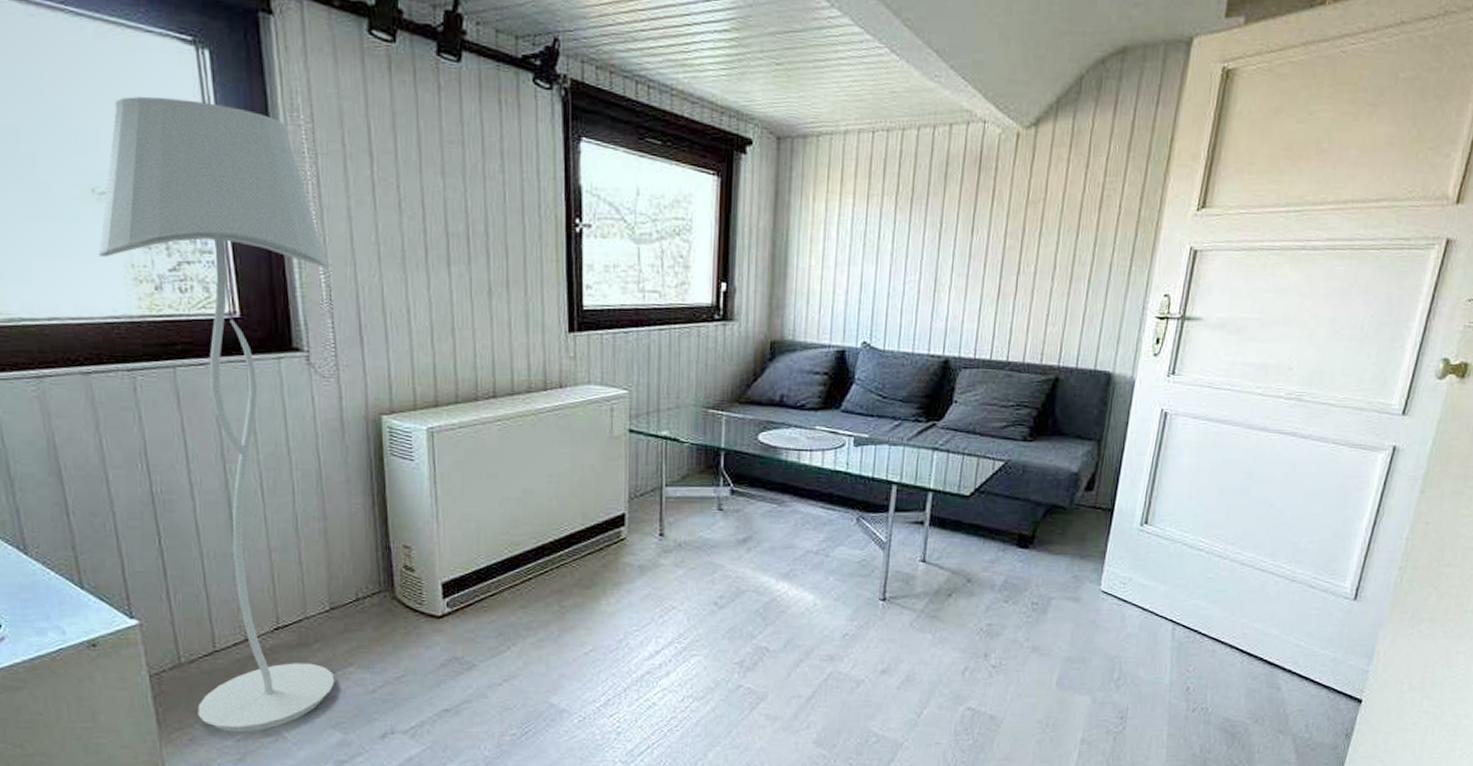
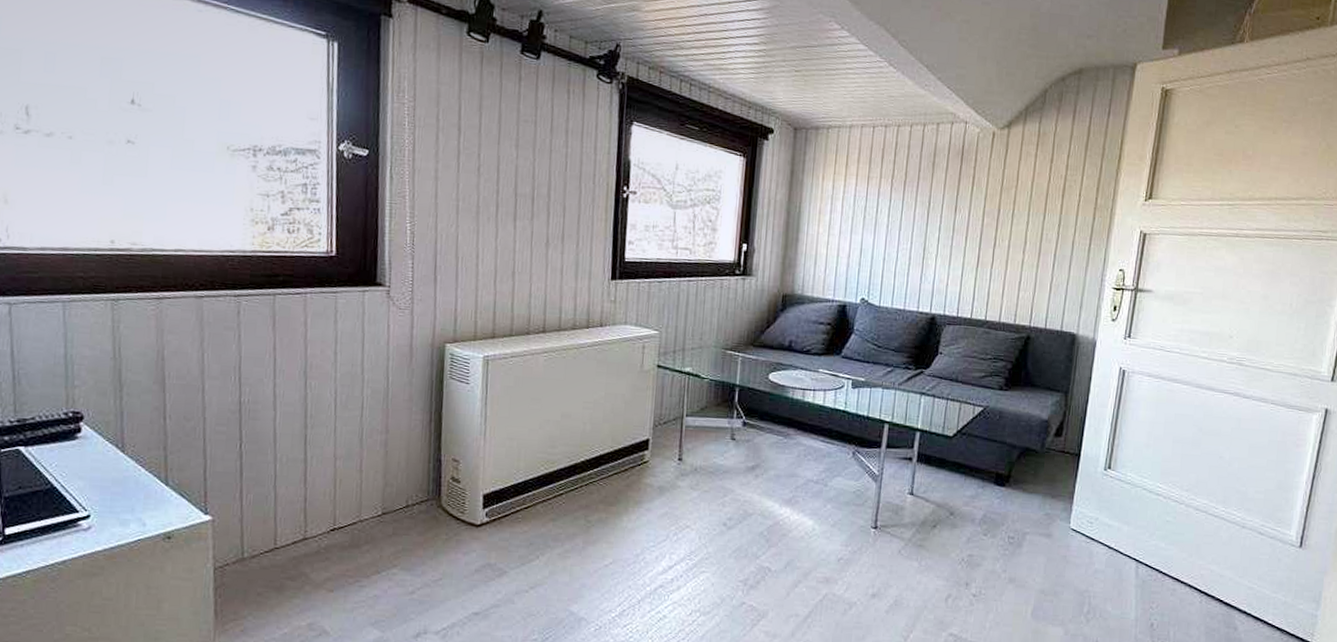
floor lamp: present [98,97,335,733] -> none [224,76,414,627]

